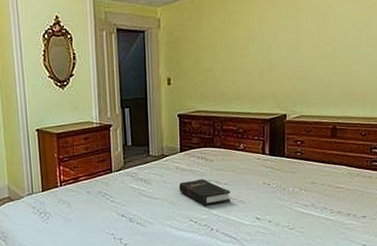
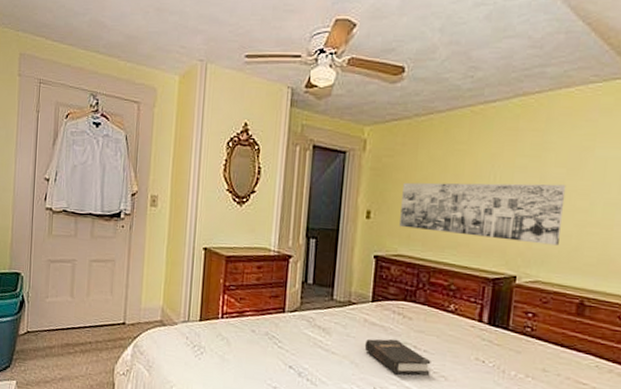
wall art: none [194,37,316,89] -> present [399,182,567,246]

